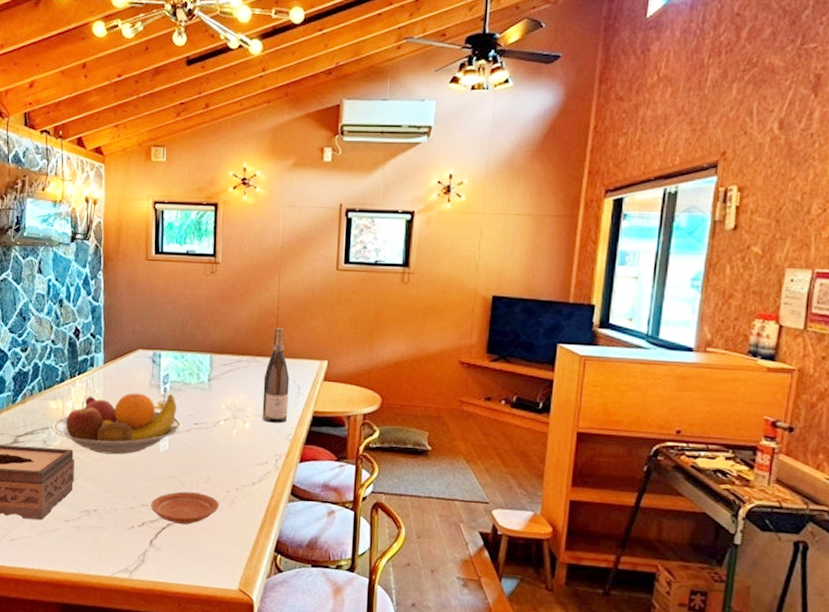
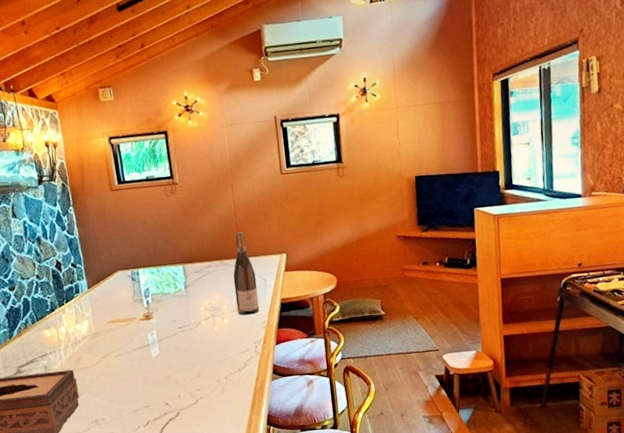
fruit bowl: present [52,393,182,455] -> none [50,305,169,369]
plate: present [151,491,219,525] -> none [152,386,213,418]

